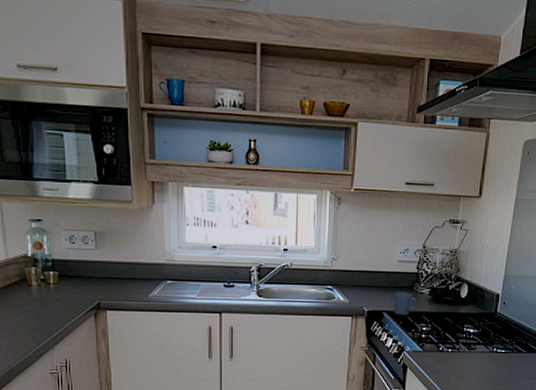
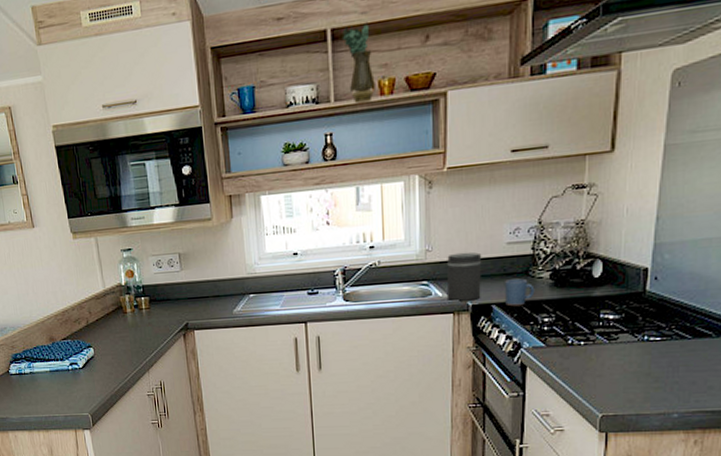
vase: none [270,43,297,118] -> present [342,21,375,104]
cylinder: none [347,264,378,307] -> present [446,252,482,301]

